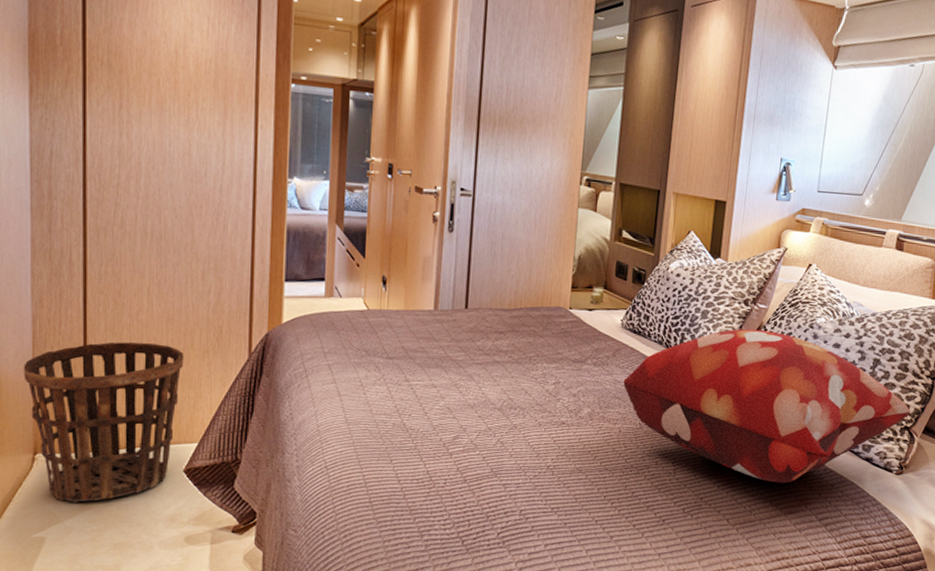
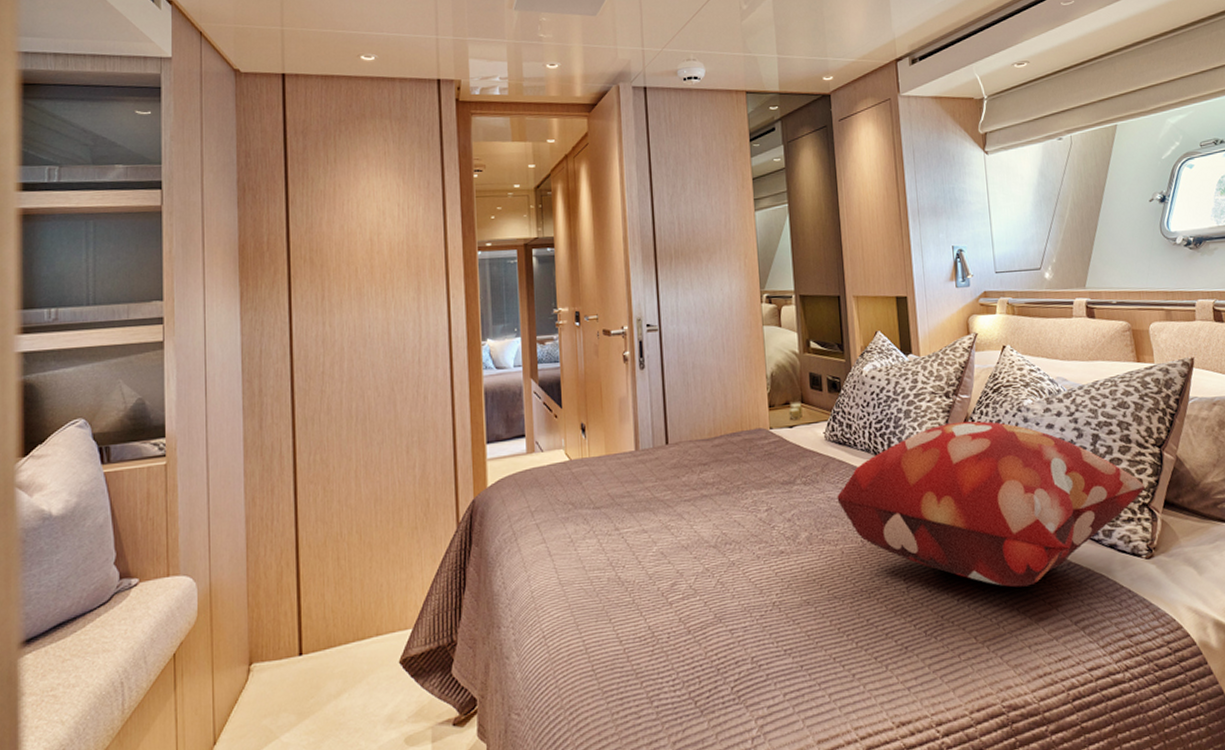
basket: present [23,342,184,502] -> none [238,527,394,714]

